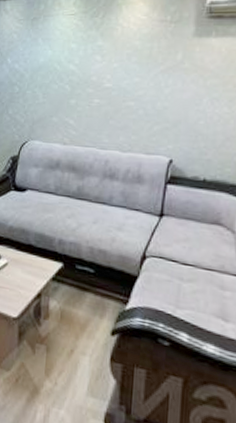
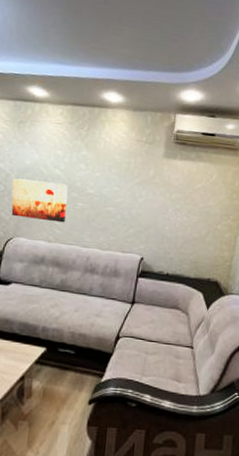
wall art: none [26,78,83,123] -> present [11,178,68,223]

